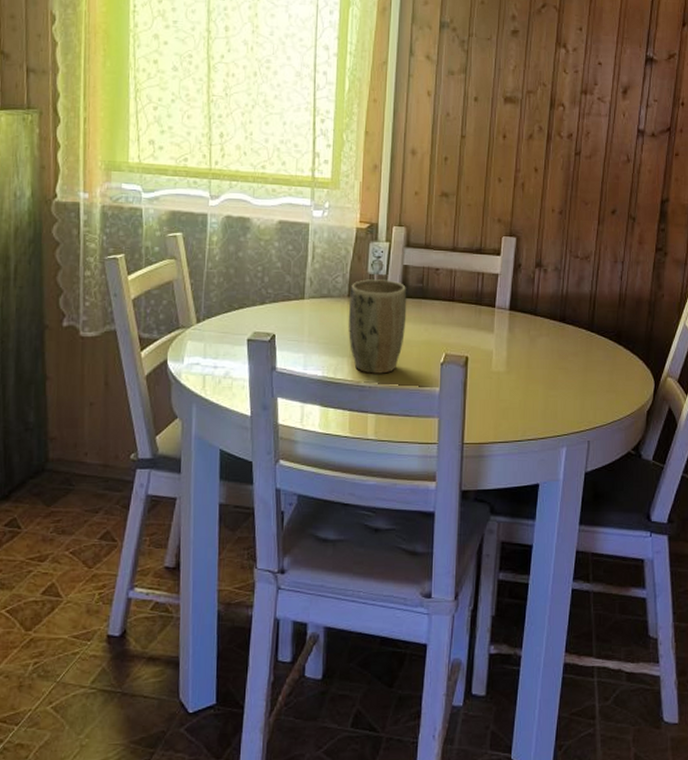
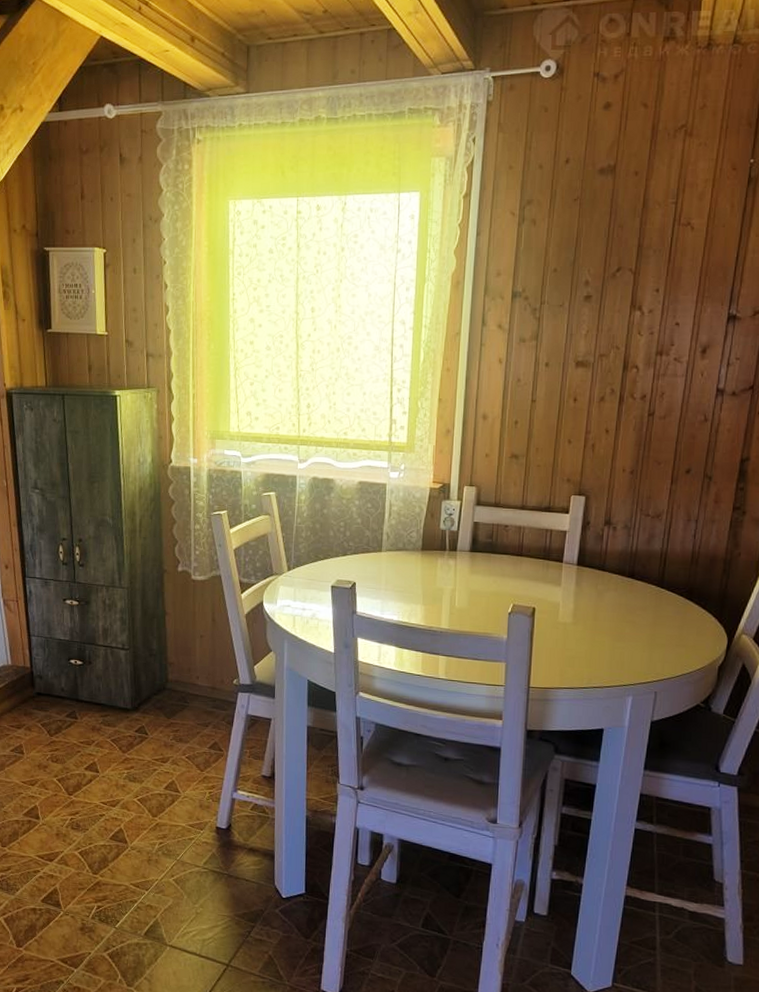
plant pot: present [348,279,407,374] -> none [422,534,477,621]

